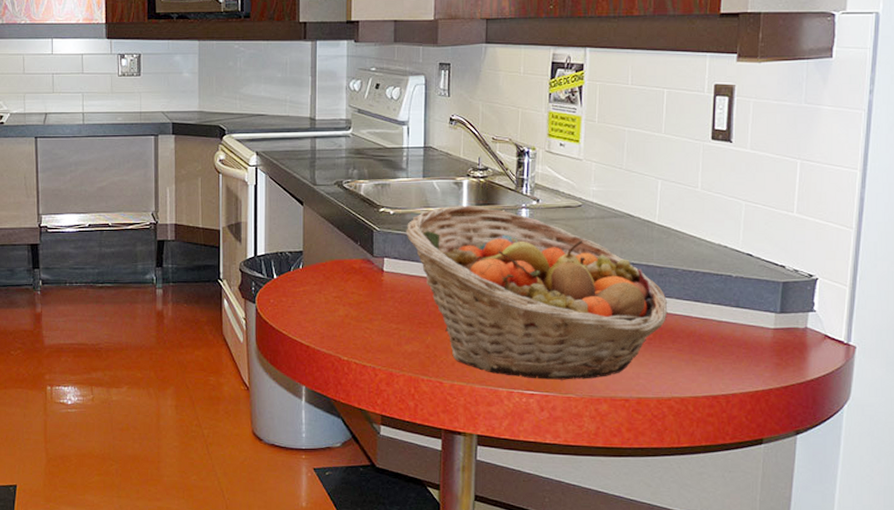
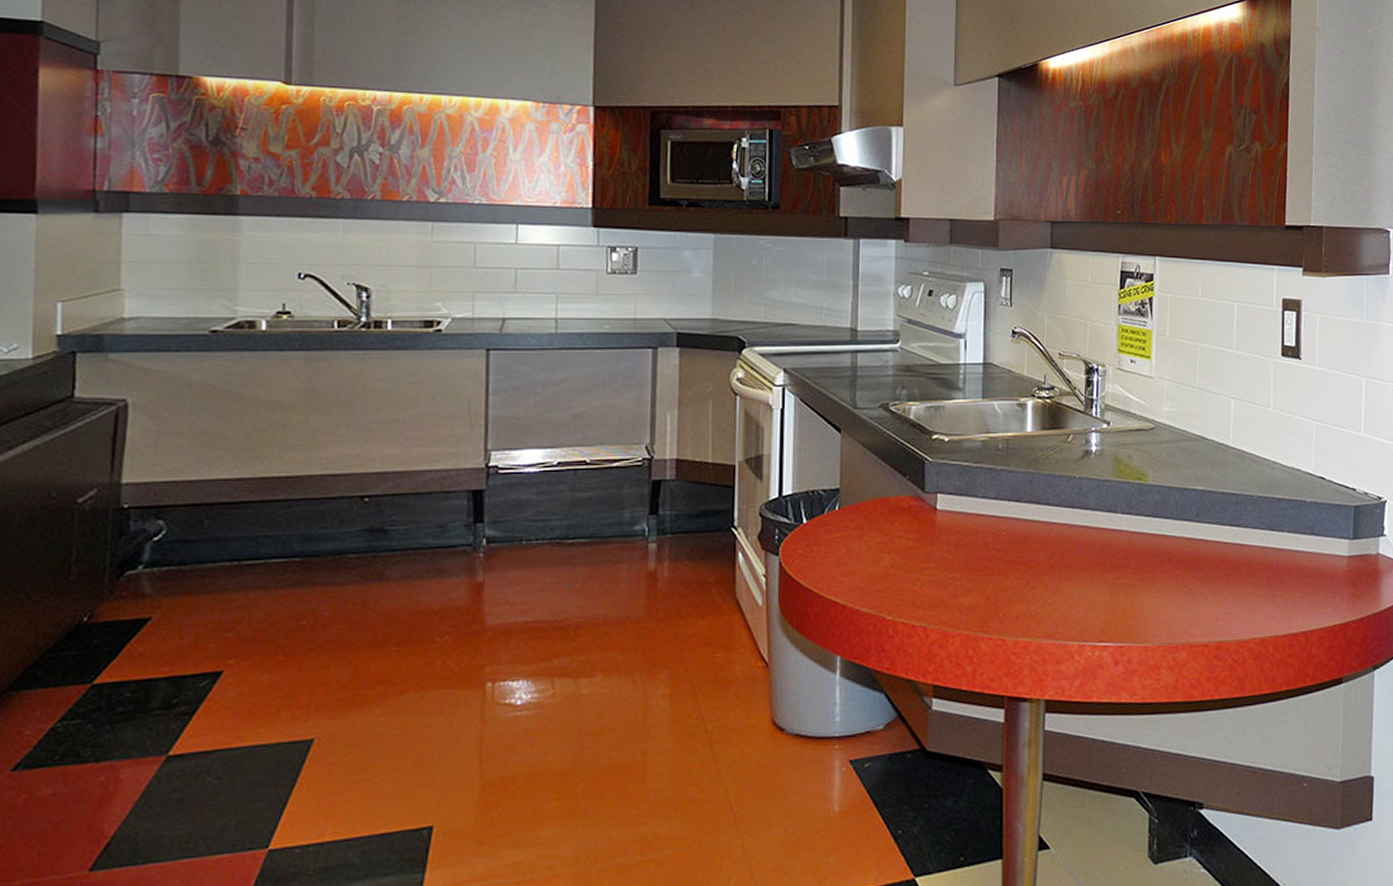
fruit basket: present [406,206,668,380] -> none [963,430,1245,628]

